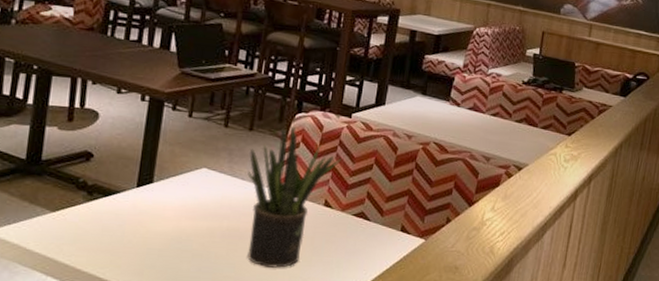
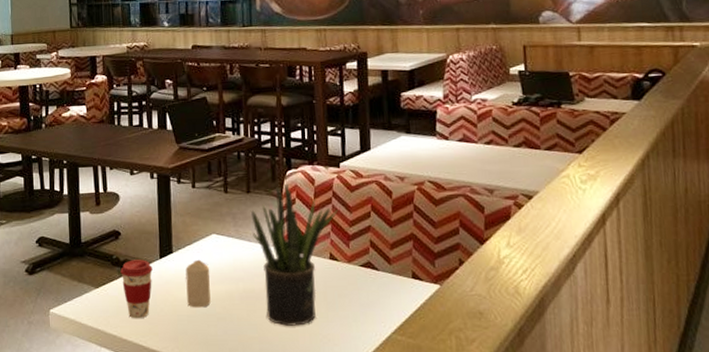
coffee cup: none [86,185,126,249] -> present [120,259,153,319]
candle: none [161,192,194,243] -> present [185,259,211,308]

